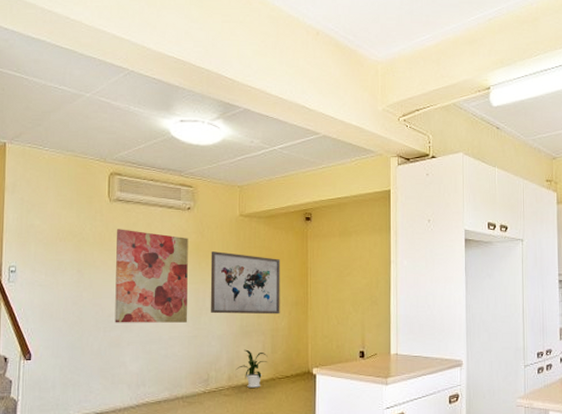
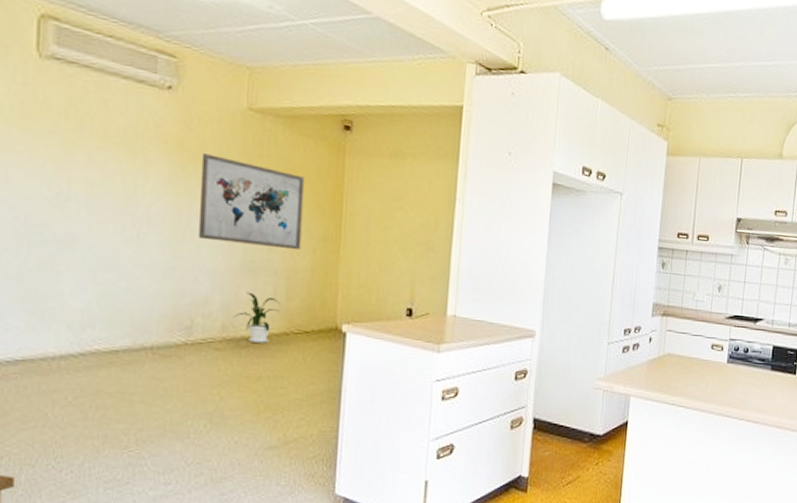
wall art: present [115,229,188,323] -> none [46,100,168,247]

